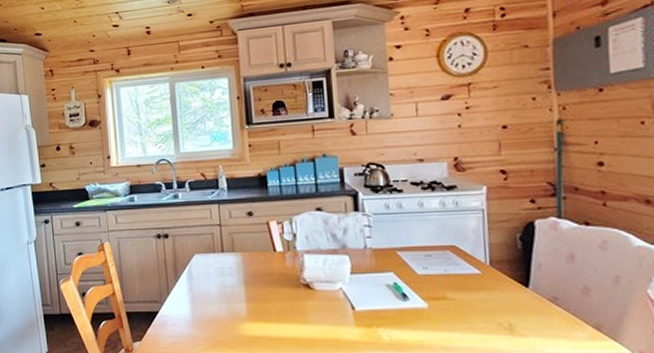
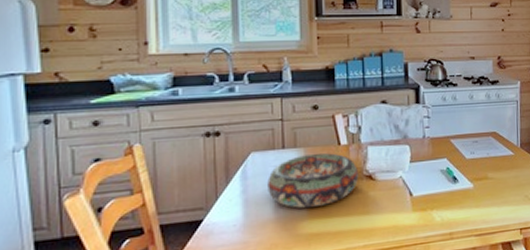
decorative bowl: none [210,259,297,310] -> present [267,153,359,208]

